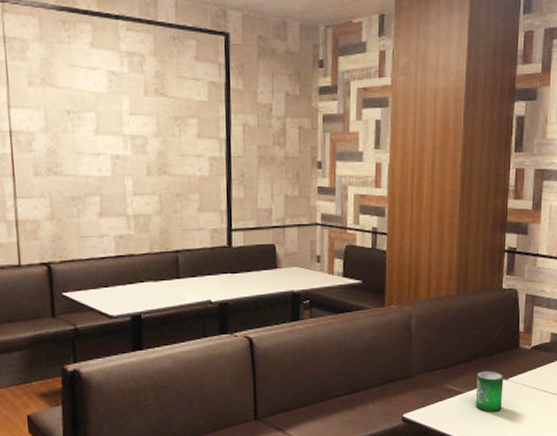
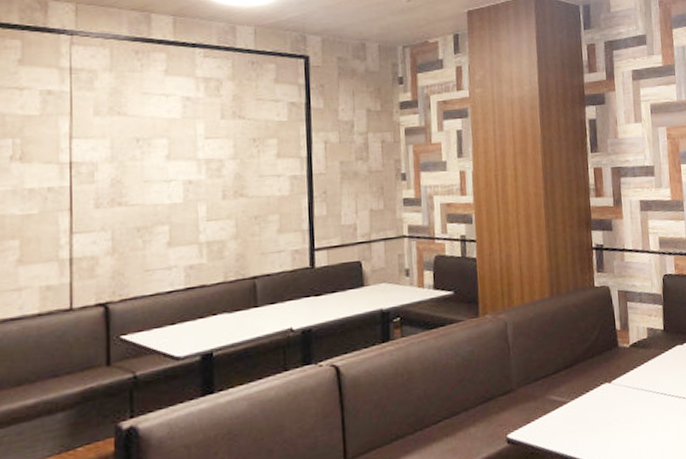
beverage can: present [475,371,504,412] -> none [580,375,608,422]

